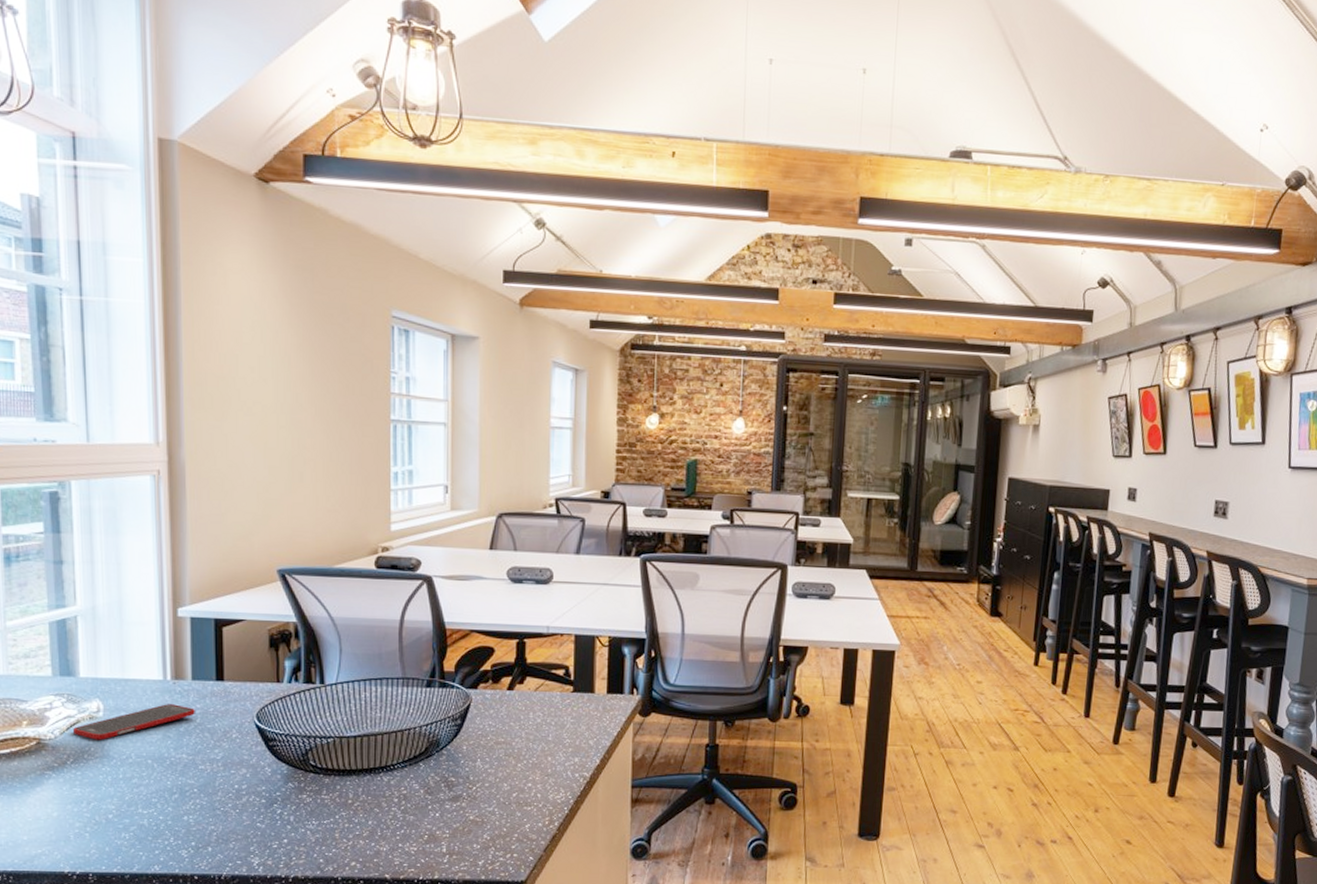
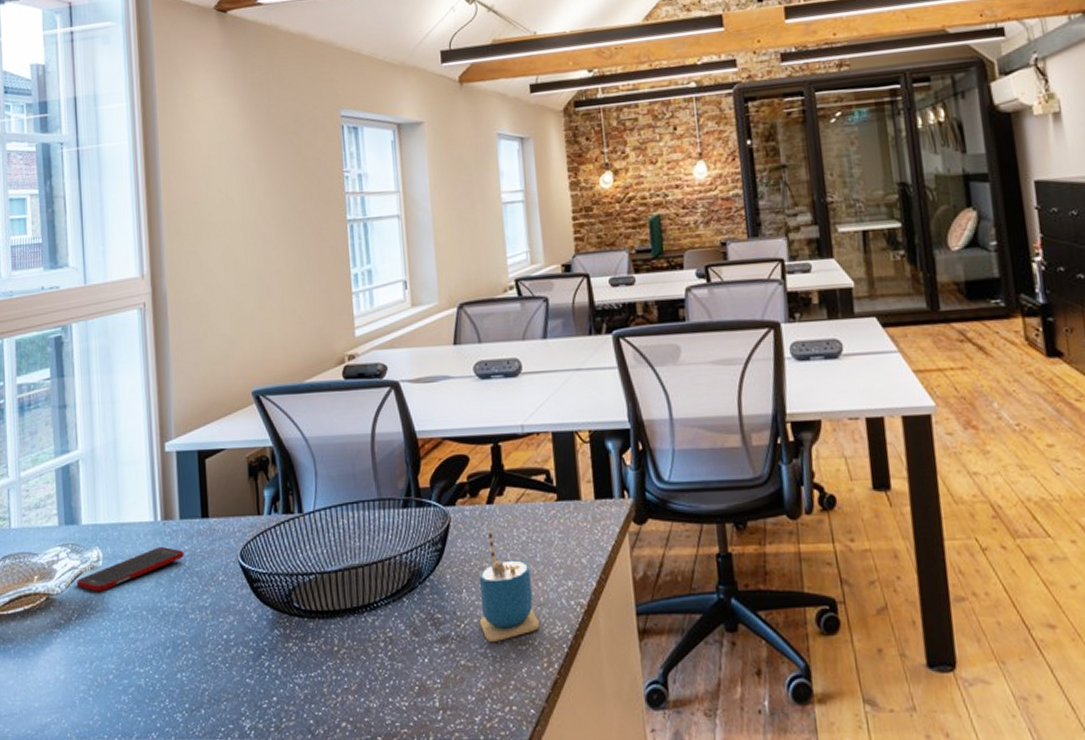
cup: none [490,711,546,802] -> present [478,529,540,641]

